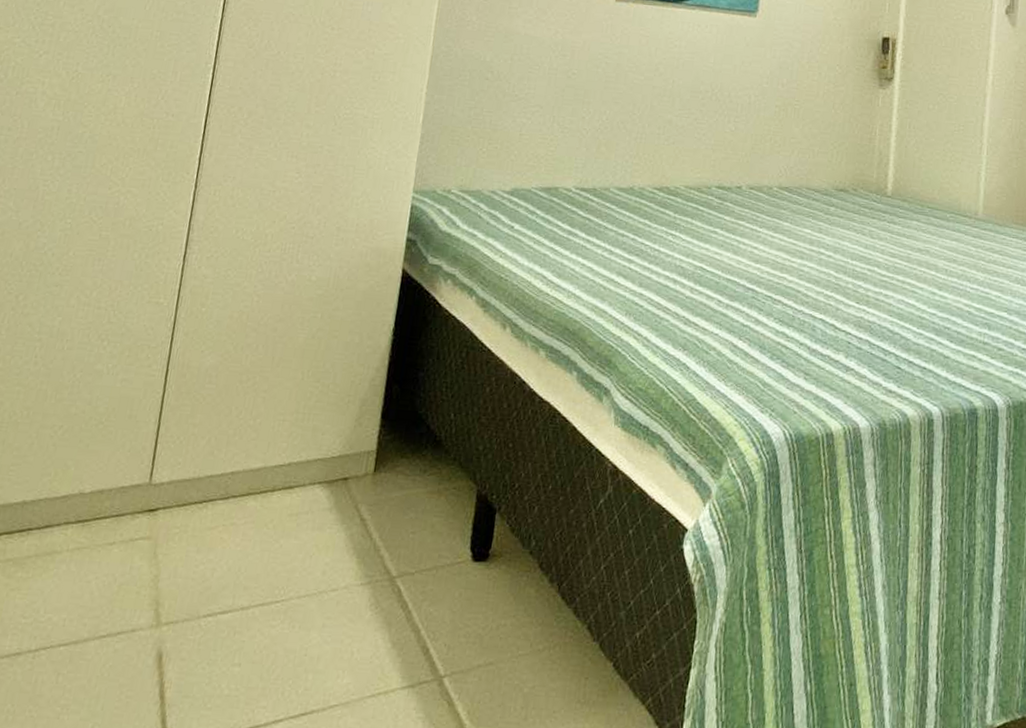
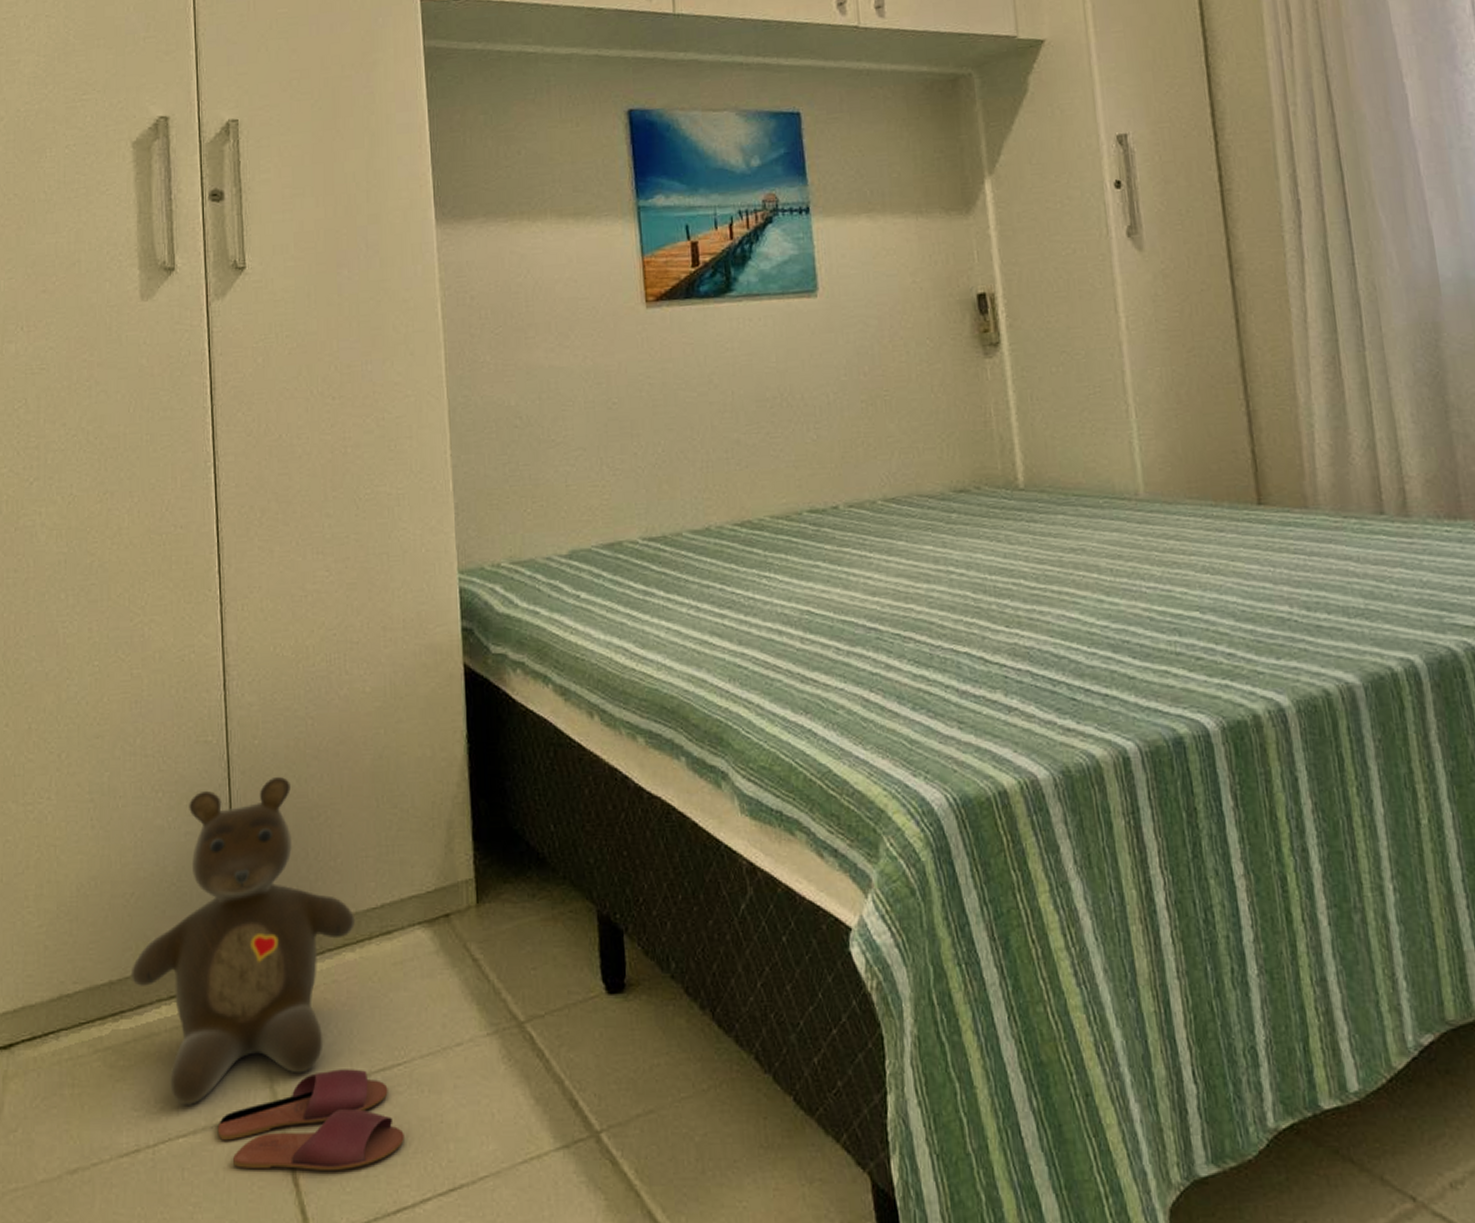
teddy bear: none [44,341,263,618] -> present [130,776,356,1105]
slippers: none [97,600,270,688] -> present [217,1069,404,1170]

